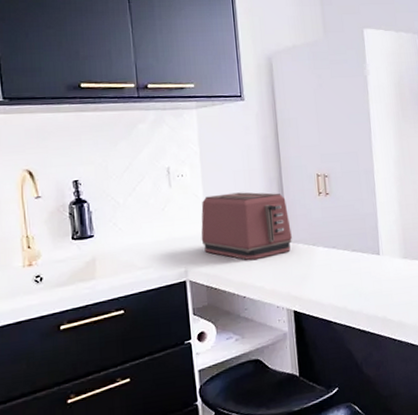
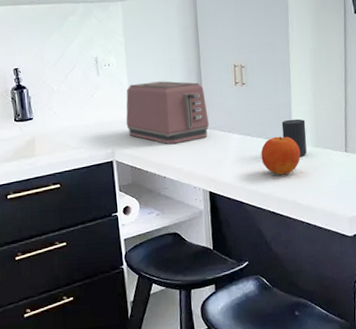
fruit: none [347,248,390,290] -> present [261,136,301,176]
cup: none [368,229,395,269] -> present [281,119,307,157]

